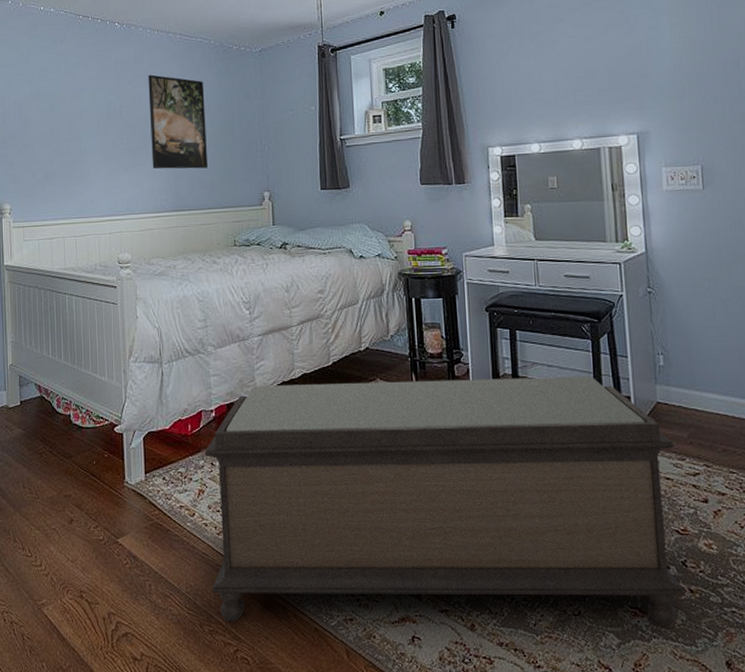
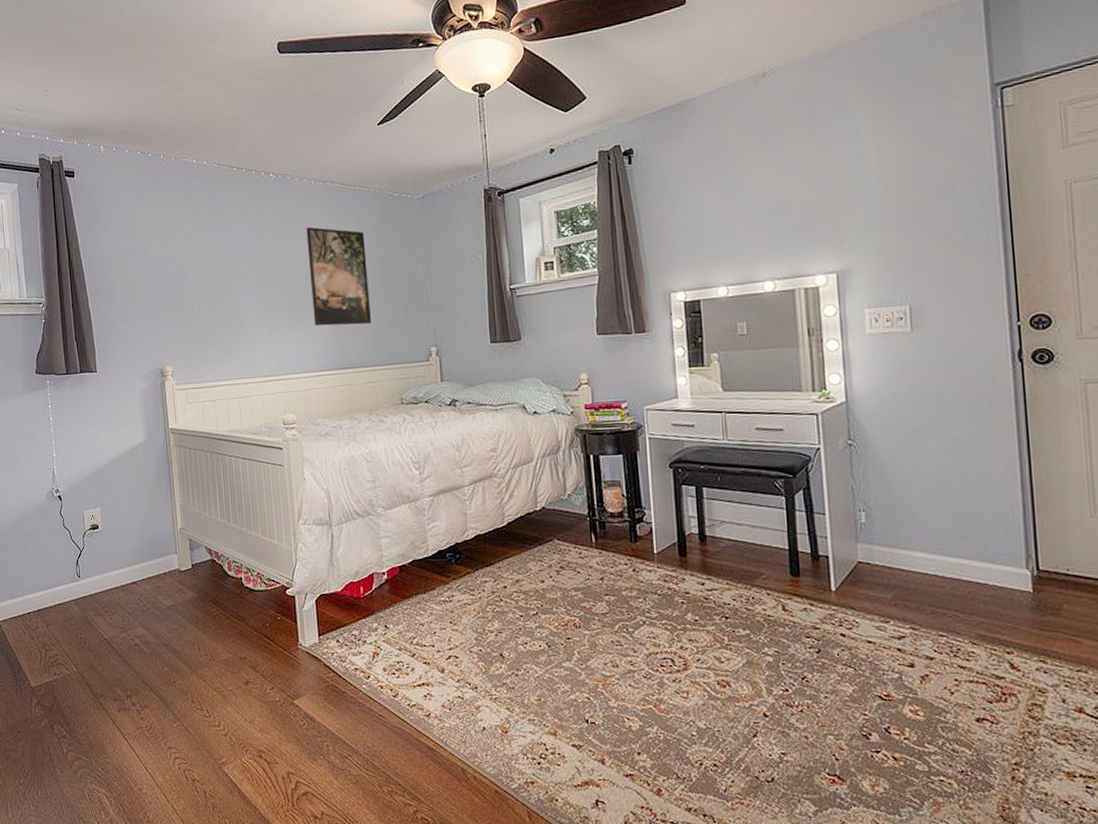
bench: present [204,376,686,626] -> none [378,535,890,795]

